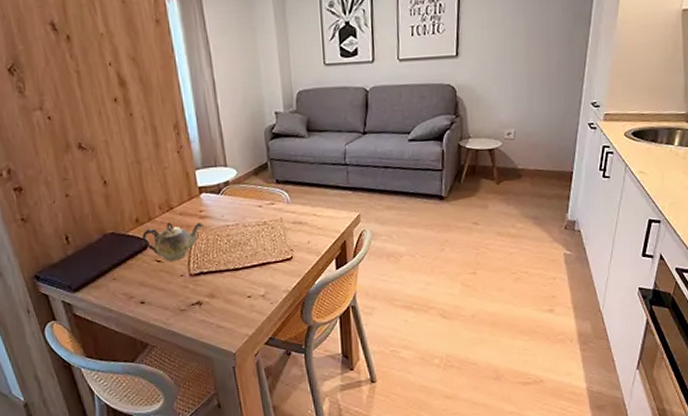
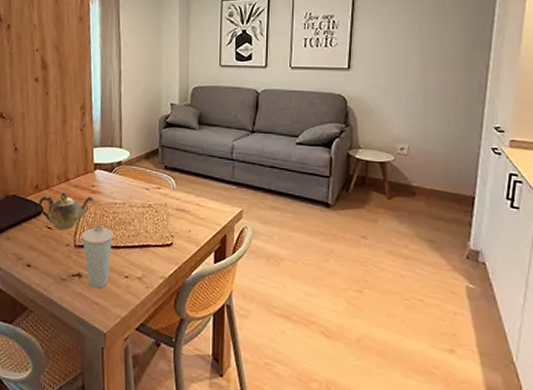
cup: none [196,250,231,313] -> present [81,225,114,289]

